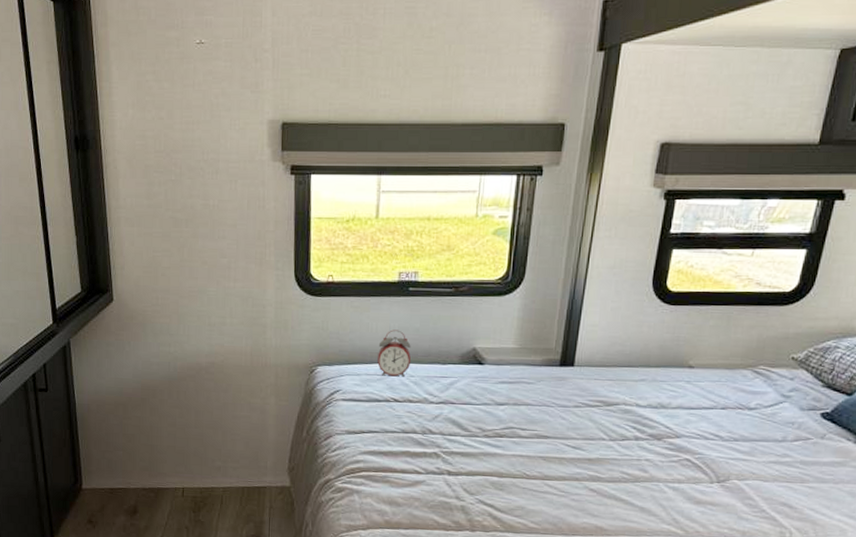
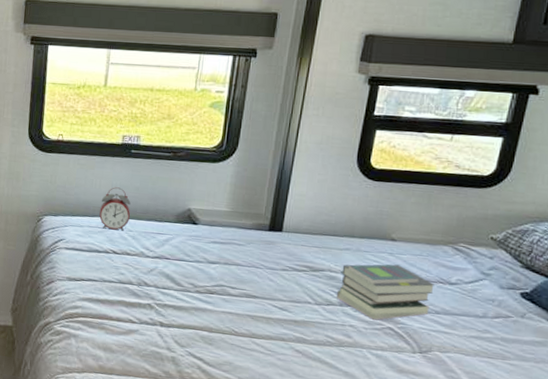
books: none [631,392,733,452] -> present [336,264,434,320]

